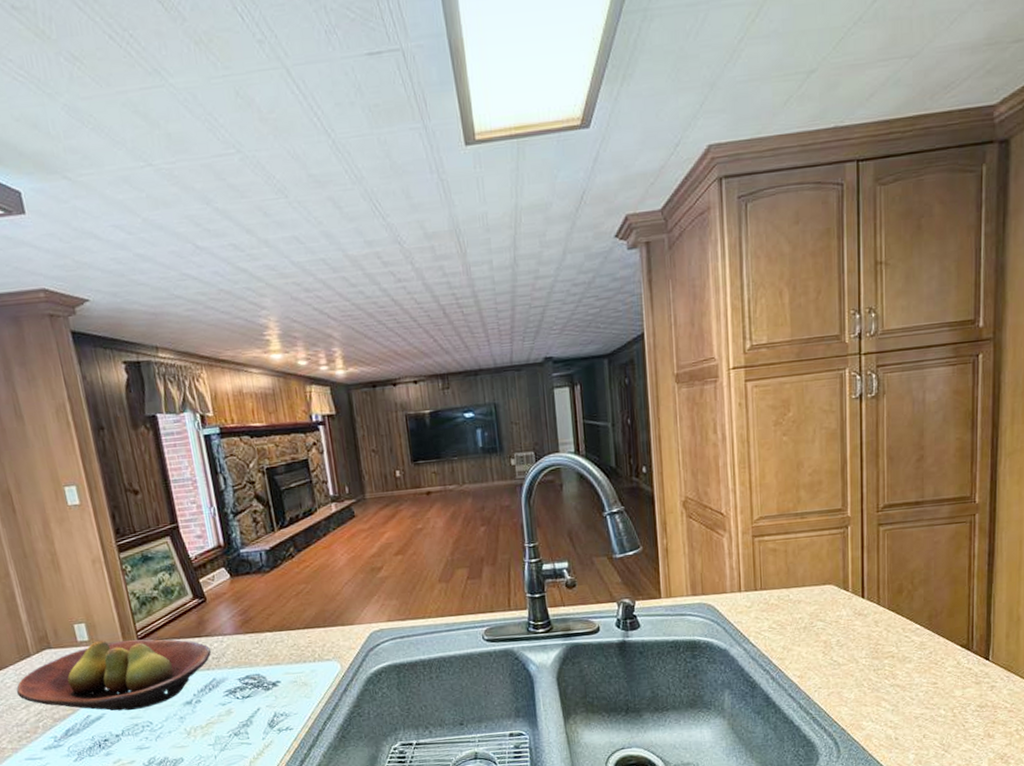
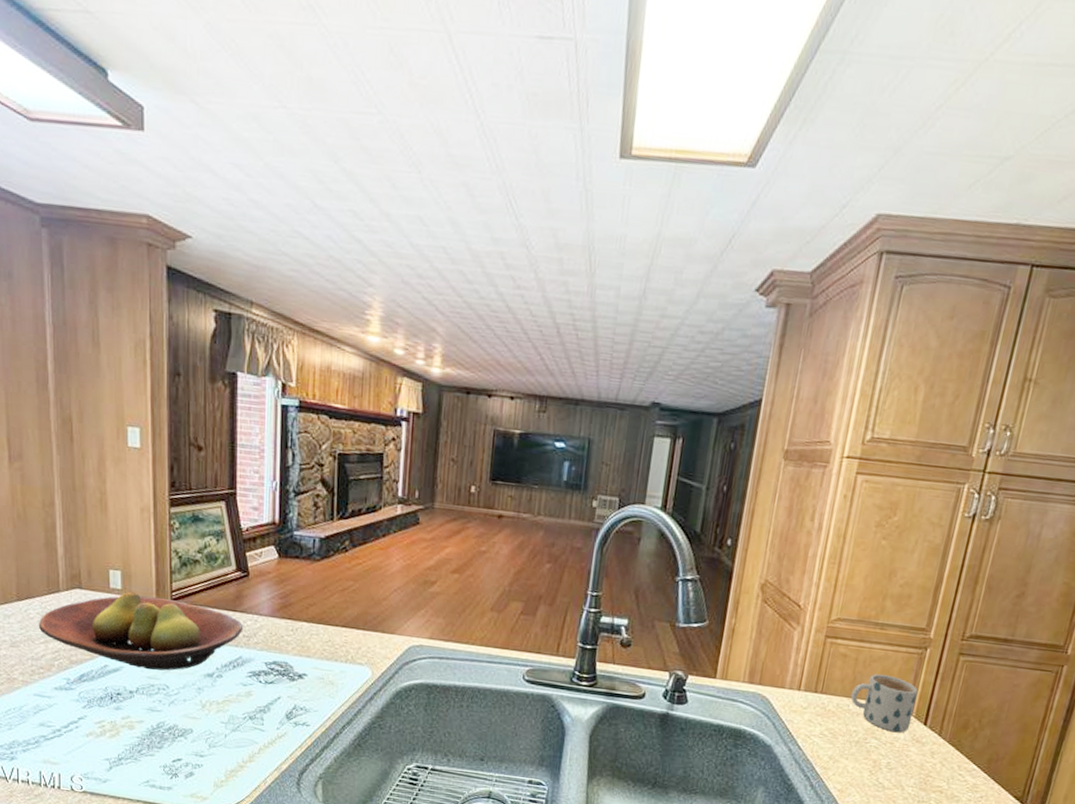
mug: none [789,559,850,611] -> present [851,674,918,733]

